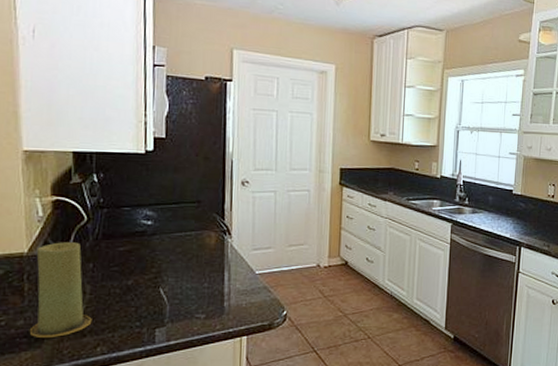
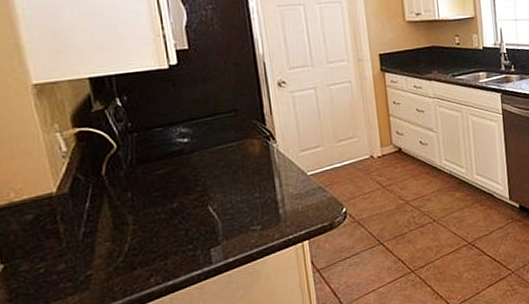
candle: present [29,242,92,337] -> none [66,172,140,279]

